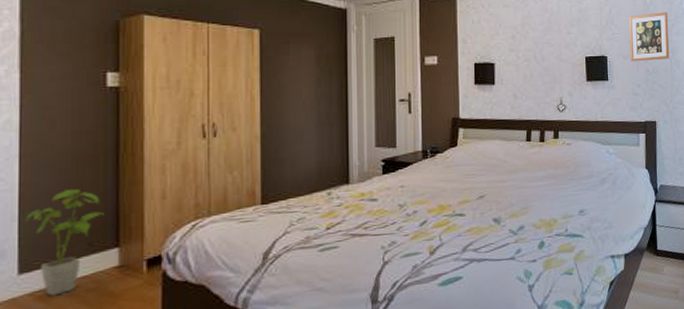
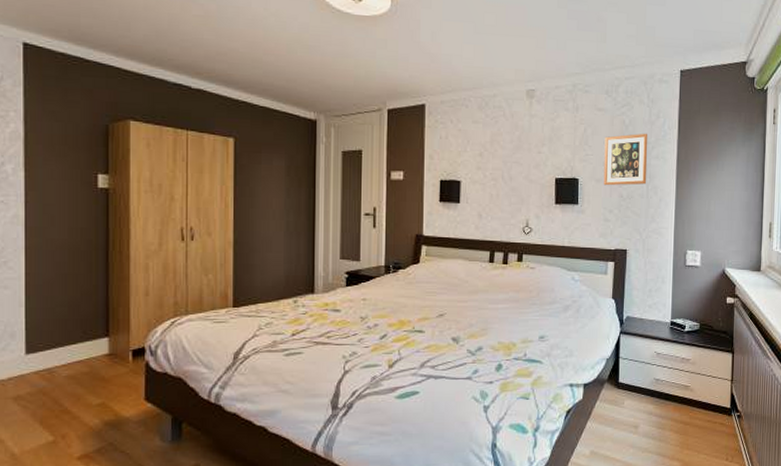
house plant: present [26,188,104,296] -> none [31,280,96,376]

